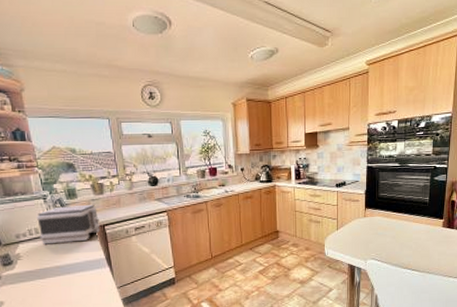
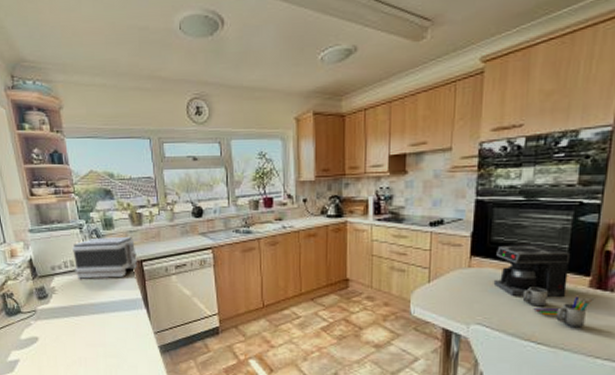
coffee maker: none [381,198,446,256] -> present [493,245,594,328]

